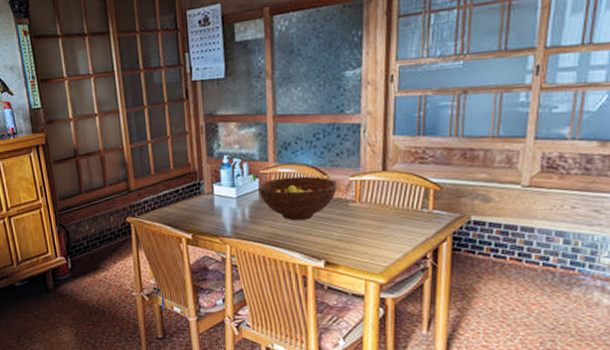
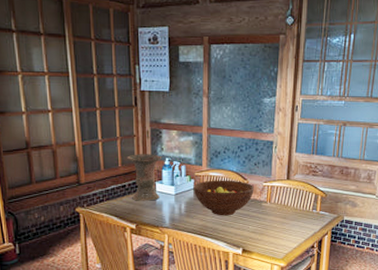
vase: none [179,151,220,207] -> present [127,154,163,201]

